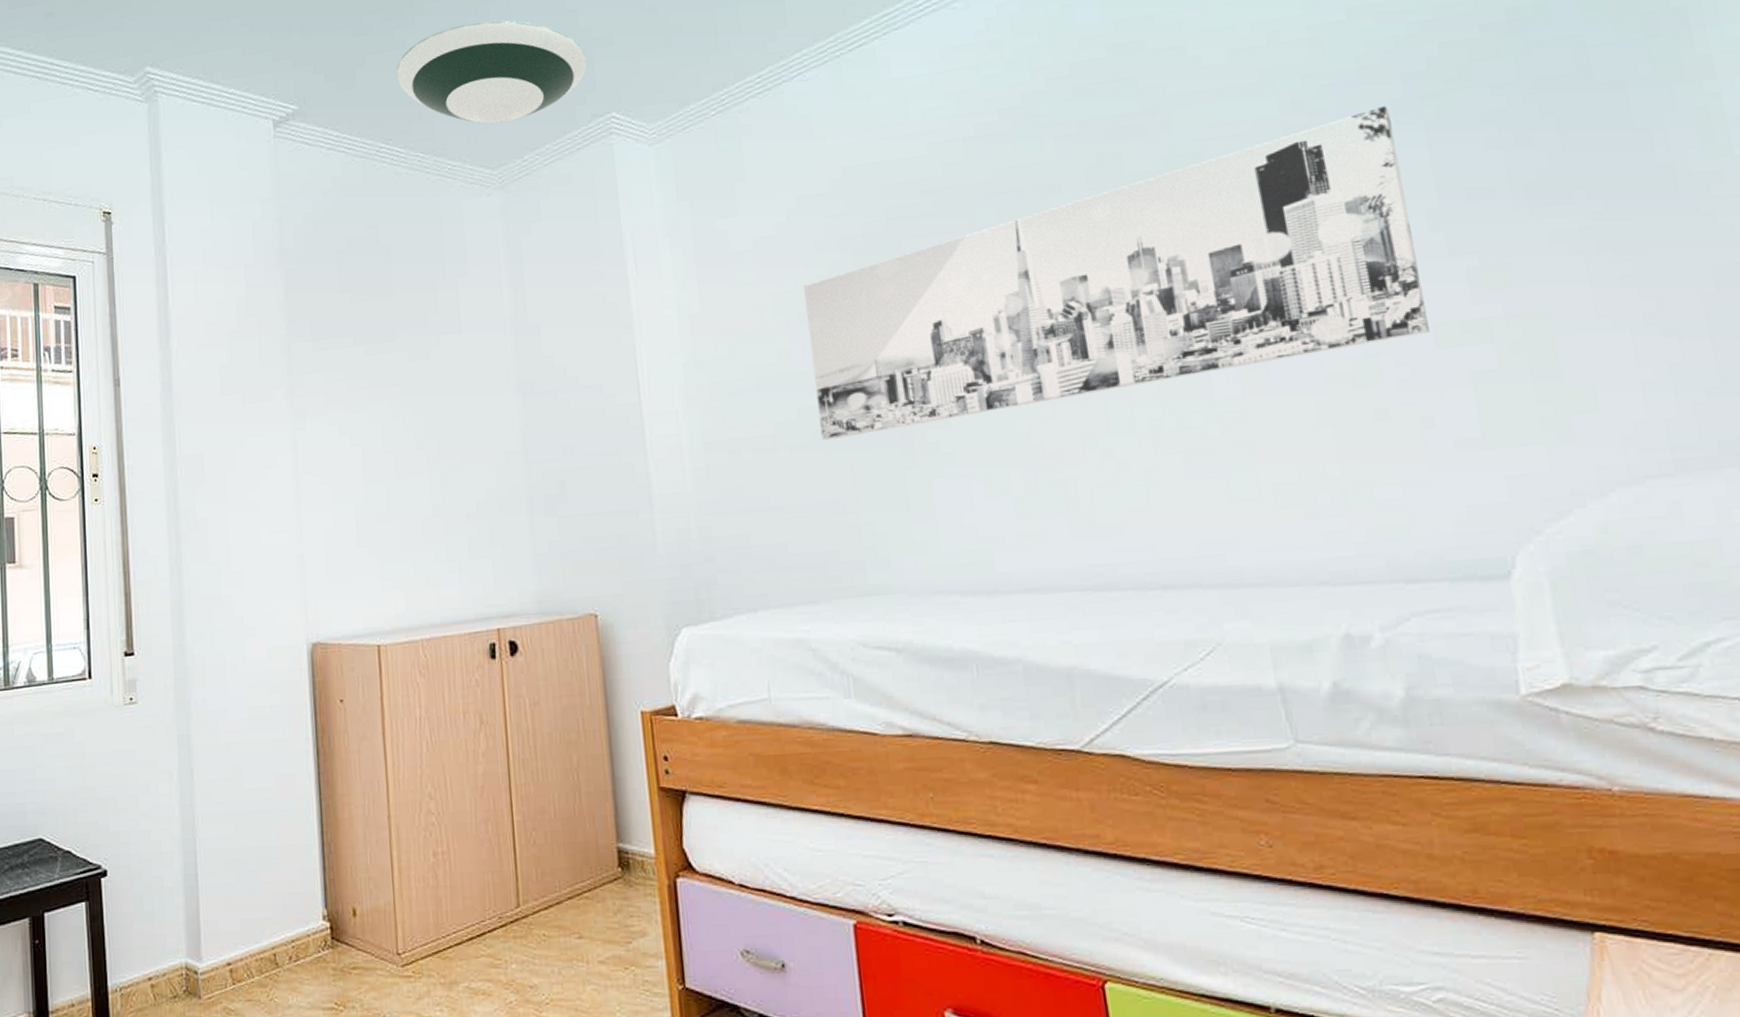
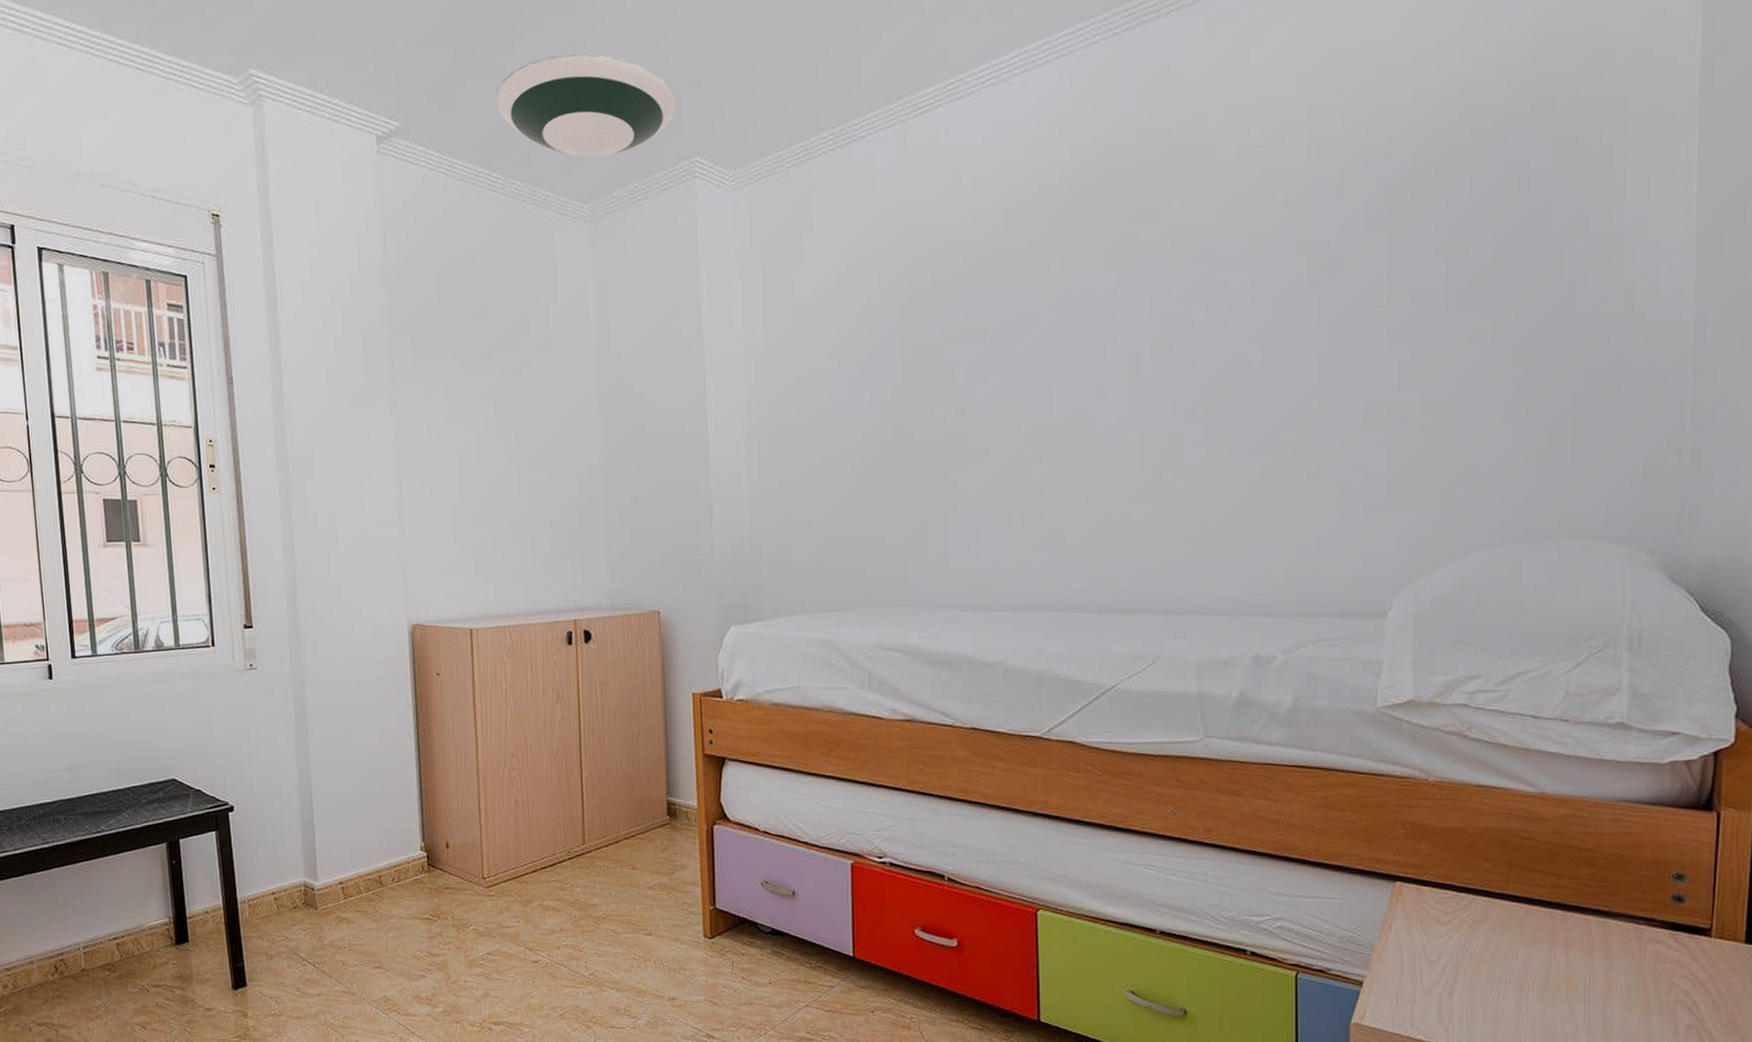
wall art: present [804,105,1429,441] -> none [856,210,1362,474]

